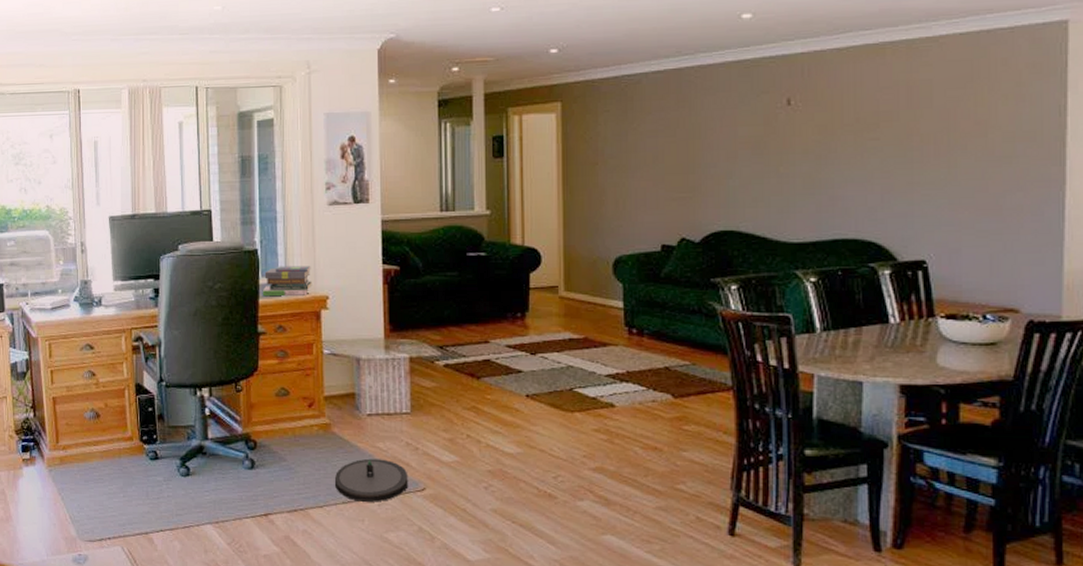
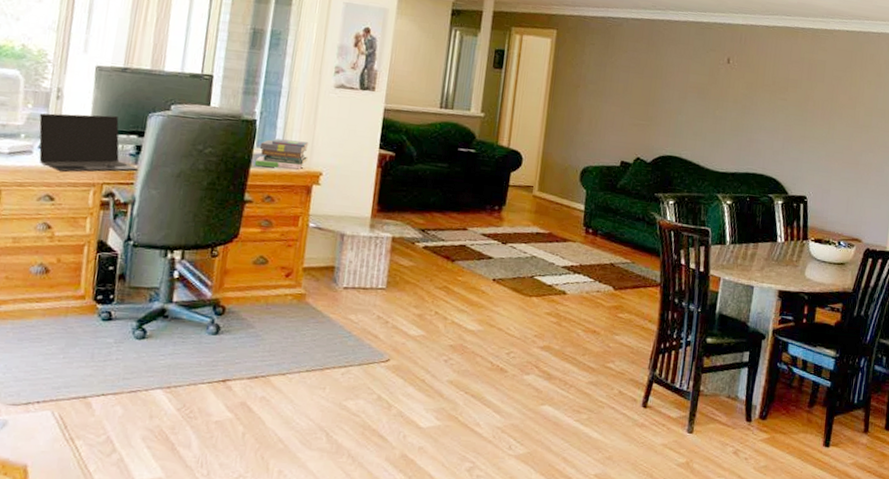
laptop: none [70,263,160,322] -> present [39,113,139,173]
robot vacuum: present [334,458,409,502] -> none [300,329,375,371]

